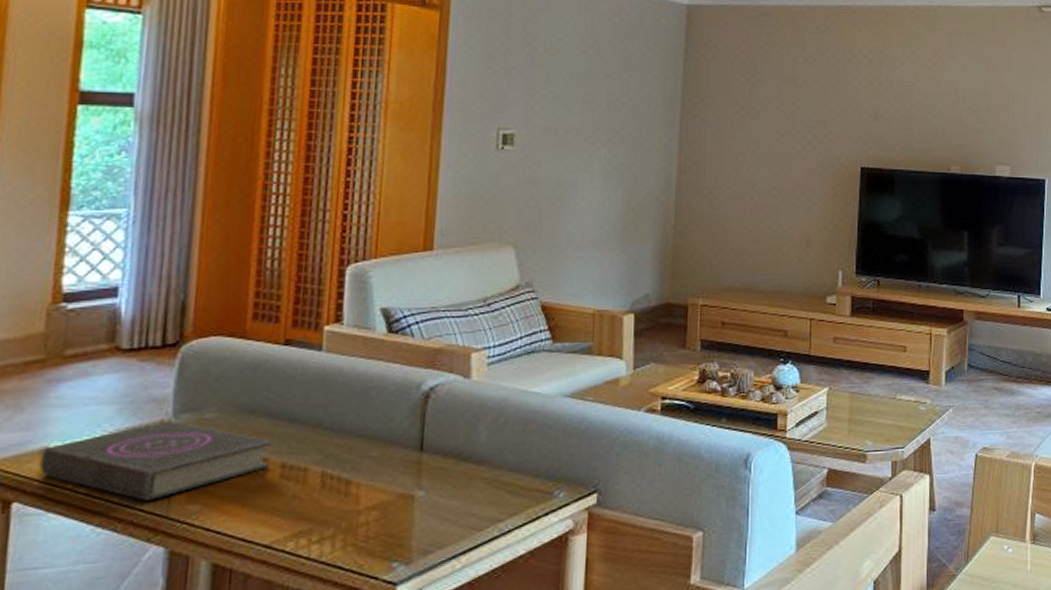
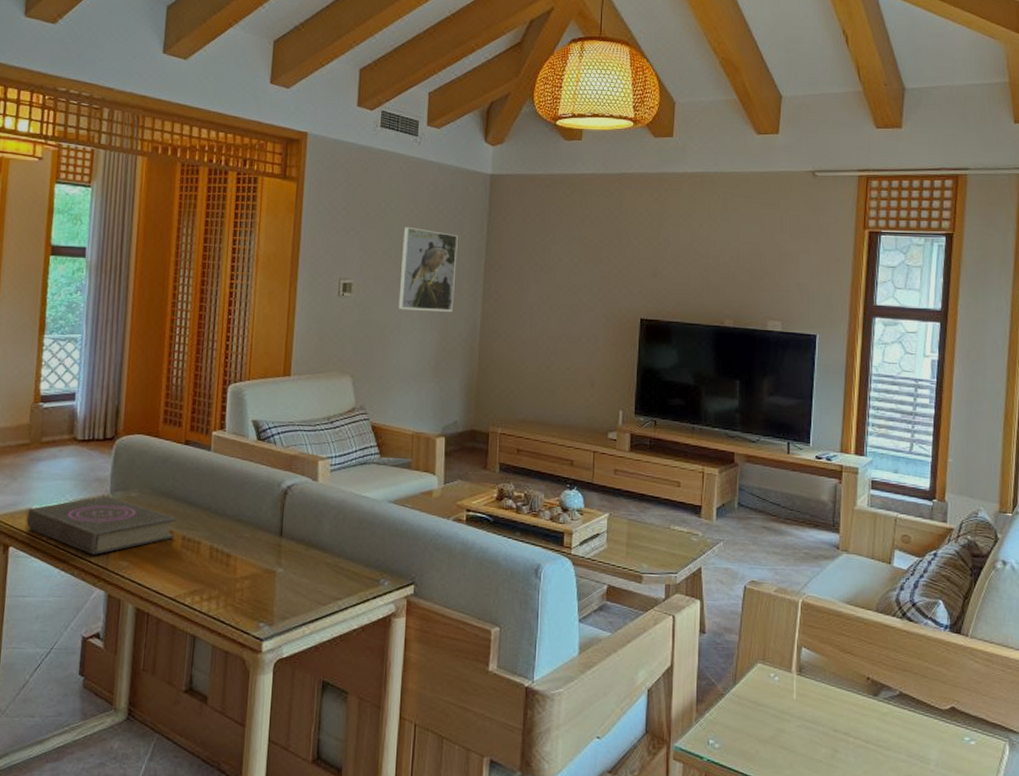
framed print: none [574,65,648,166] -> present [398,226,458,312]

